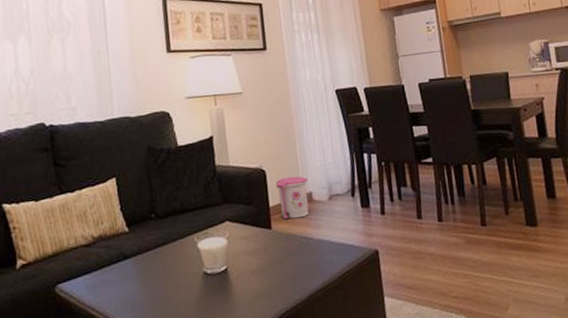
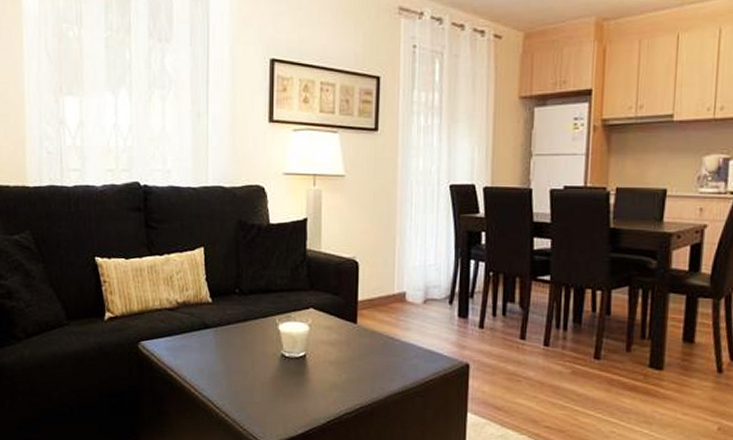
trash can: present [276,176,309,220] -> none [368,272,403,317]

